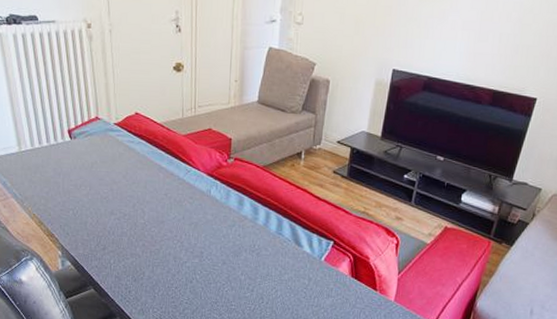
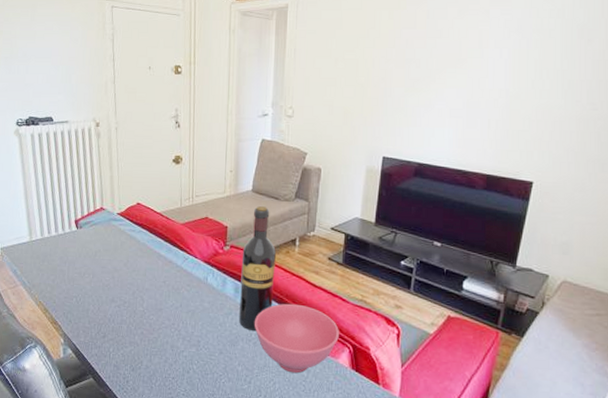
wine bottle: none [243,118,281,243] -> present [239,206,276,332]
bowl: none [257,215,341,282] -> present [254,303,339,374]

